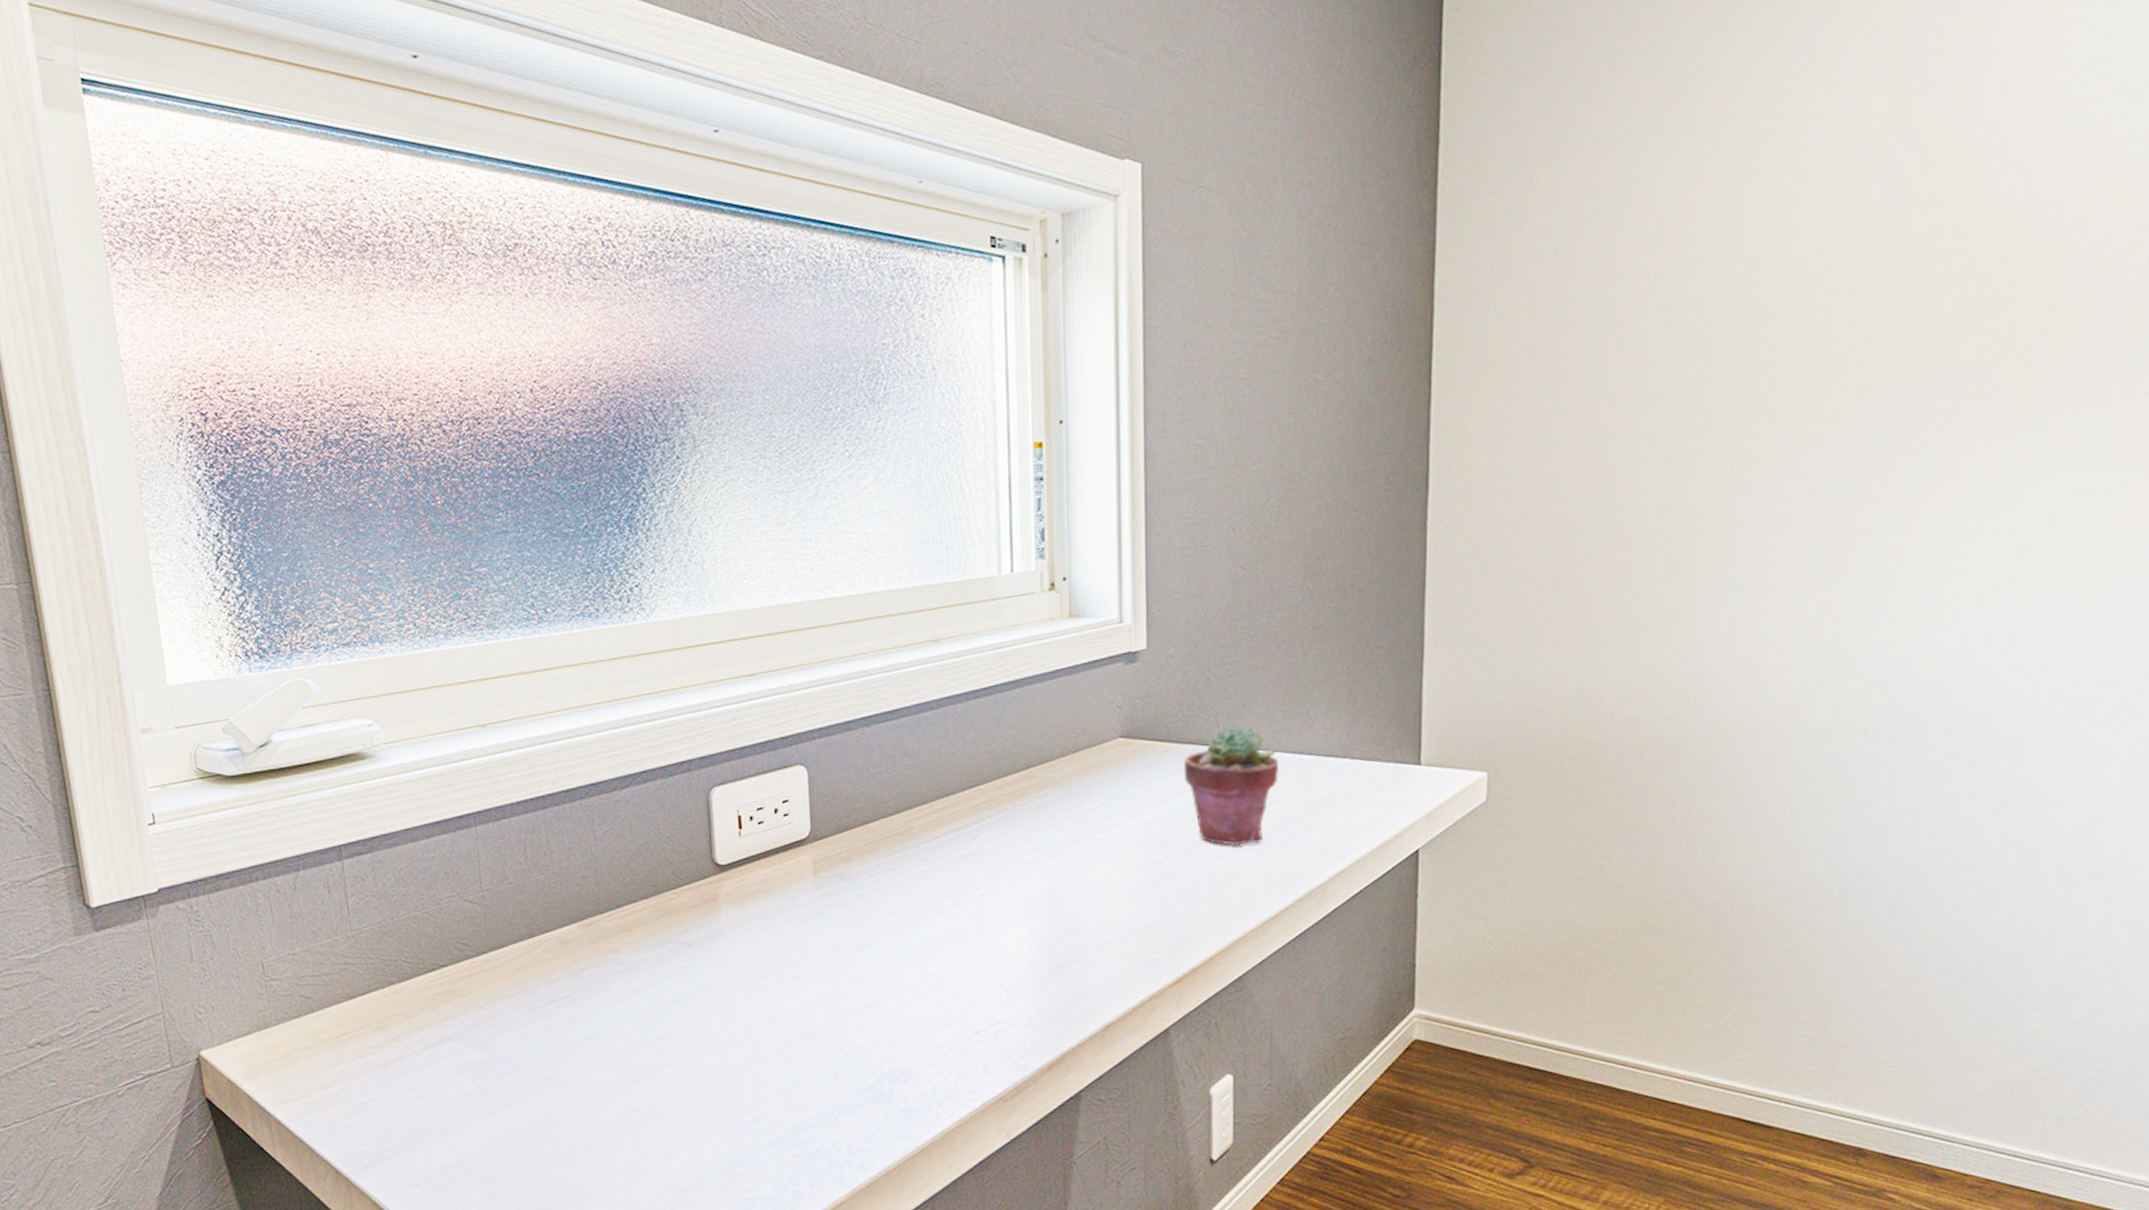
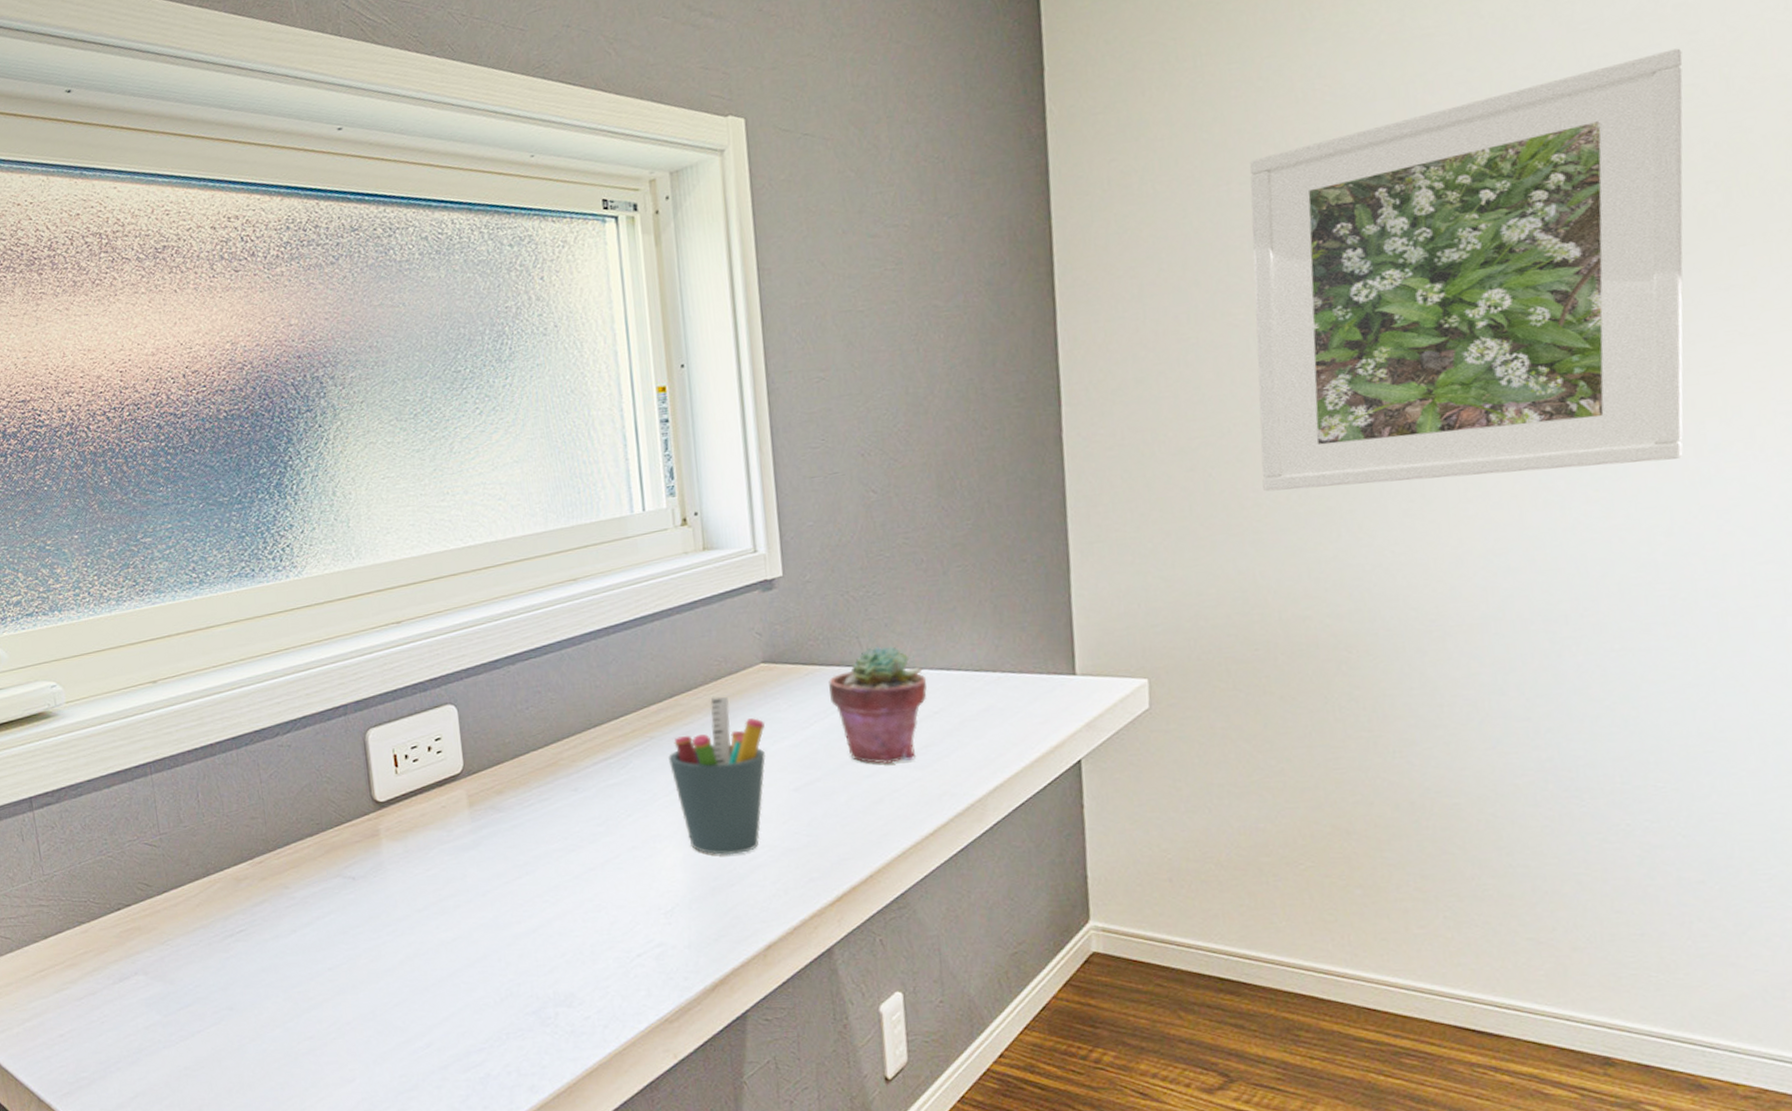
pen holder: none [1021,769,1119,933] -> present [669,696,766,856]
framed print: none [1608,184,2018,593] -> present [1250,48,1684,492]

